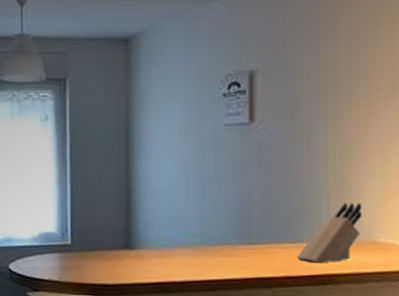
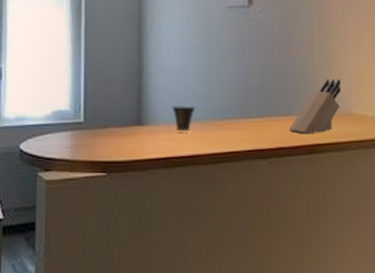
cup: none [163,230,188,258] -> present [172,106,195,132]

